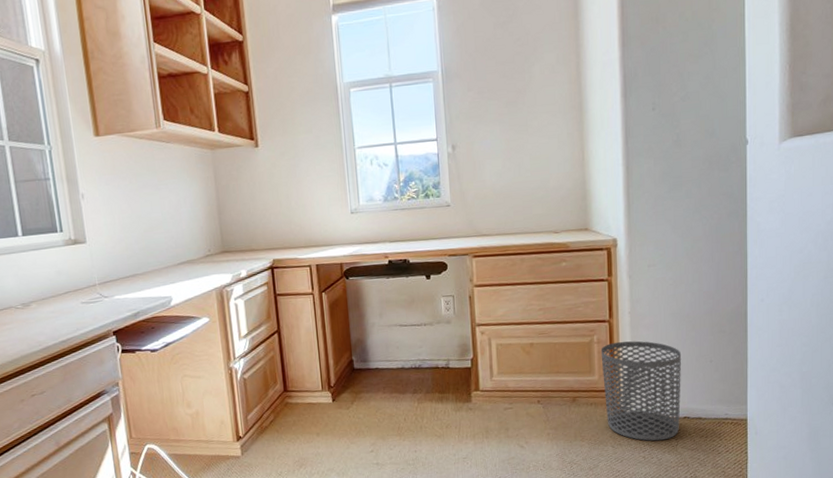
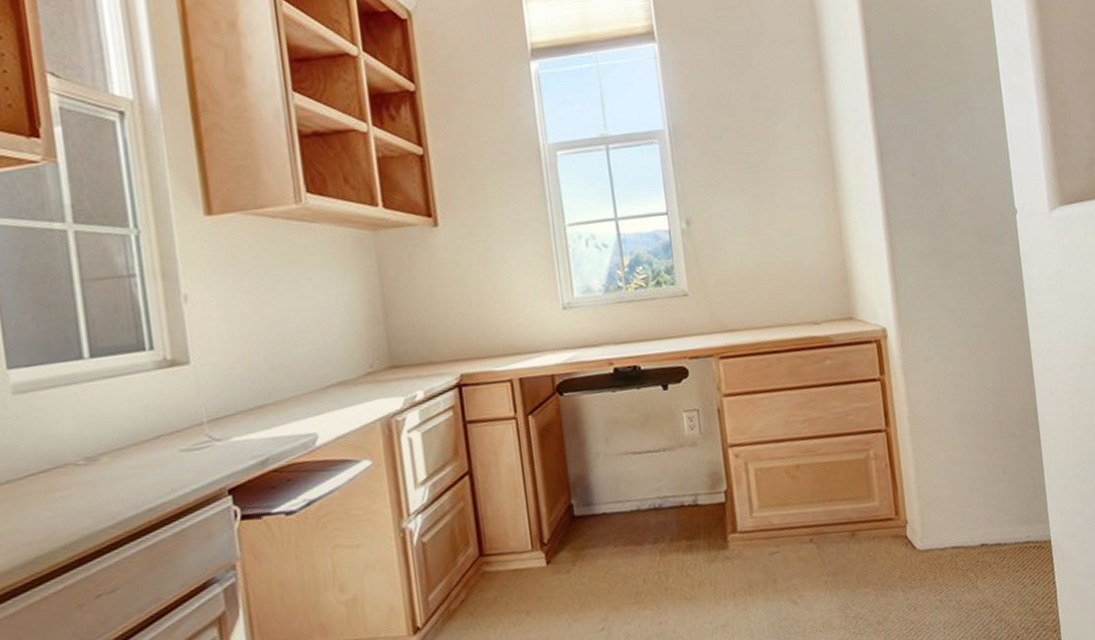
waste bin: present [601,341,682,441] -> none [879,452,978,580]

